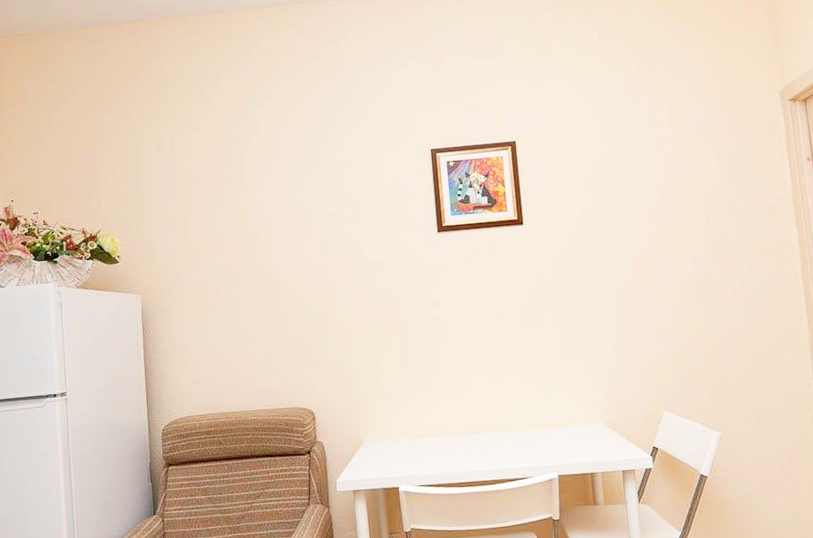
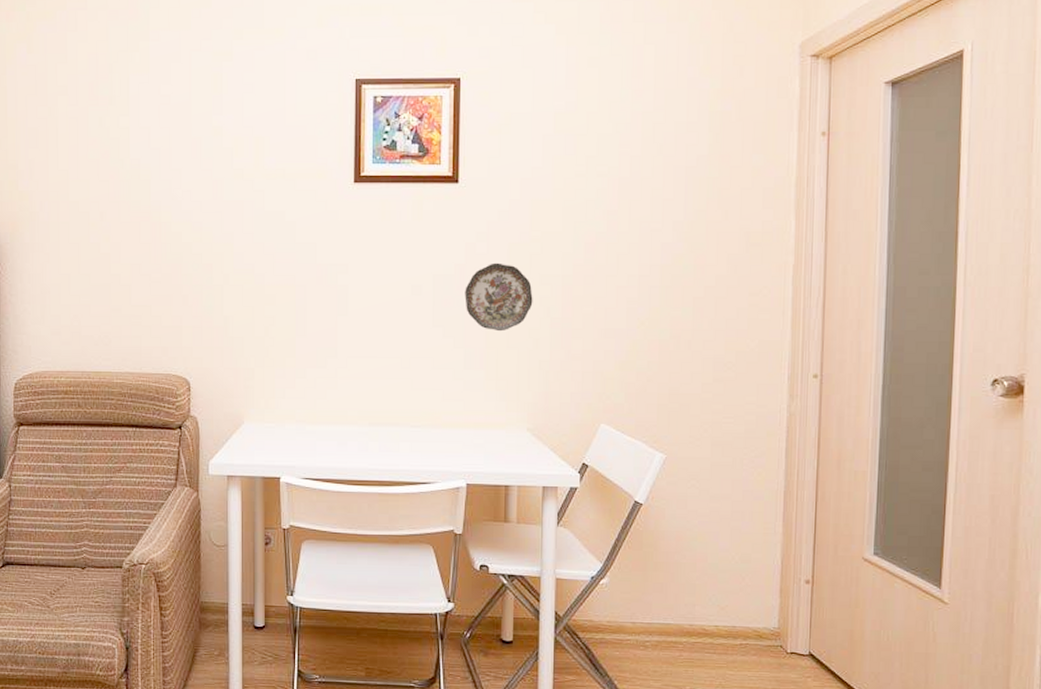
decorative plate: none [538,286,596,343] -> present [465,262,533,332]

